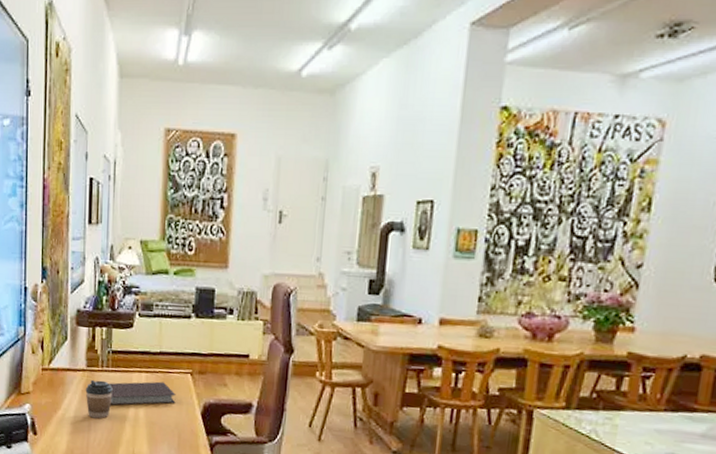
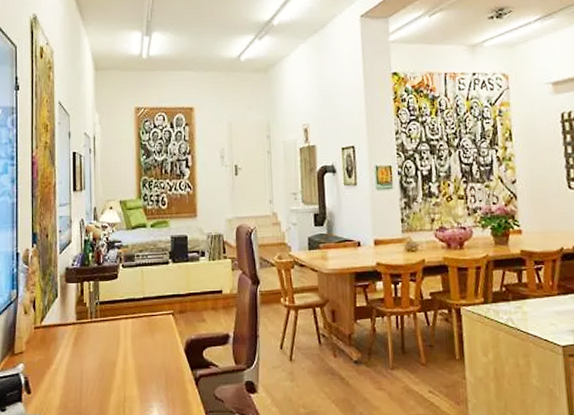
coffee cup: present [85,379,113,419] -> none [76,331,102,369]
notebook: present [109,381,176,406] -> none [98,325,161,354]

